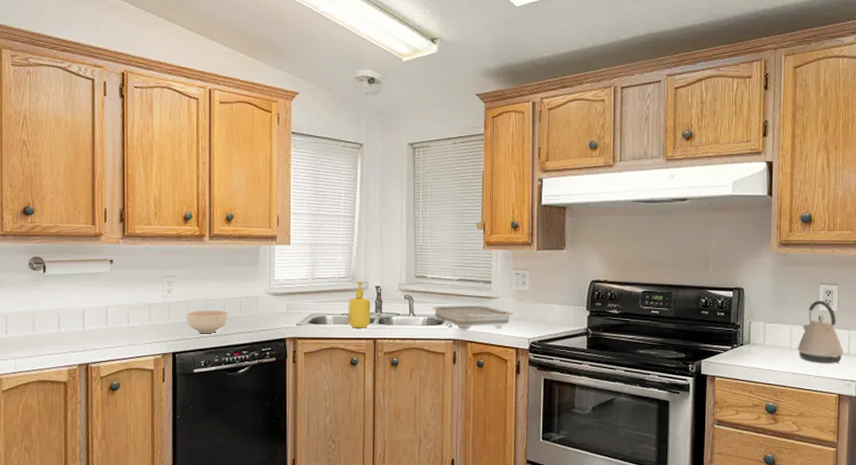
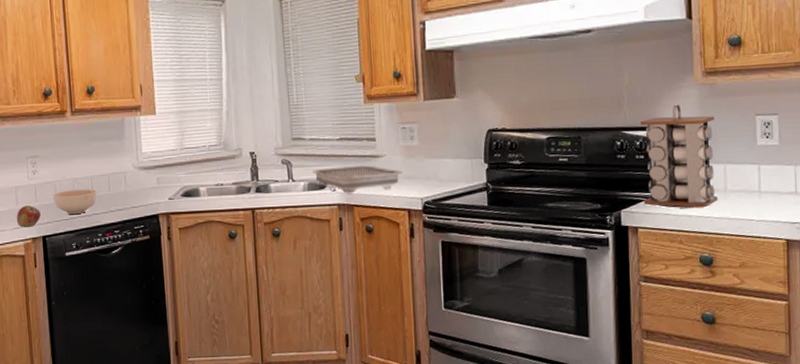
fruit: none [148,322,172,344] -> present [16,205,41,228]
soap dispenser: present [348,281,371,328] -> none [221,147,247,199]
spice rack: none [722,269,785,362] -> present [640,103,718,209]
kettle: present [797,300,844,364] -> none [733,133,790,206]

